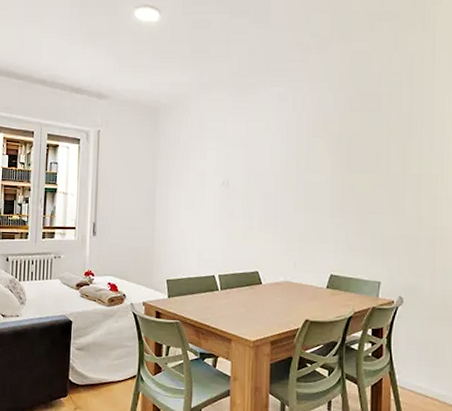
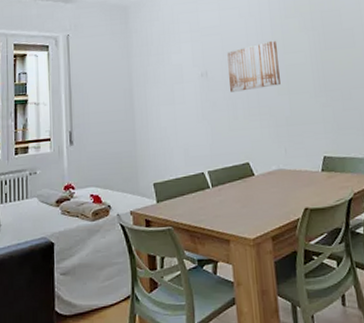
wall art: none [248,157,301,204] -> present [227,40,281,92]

